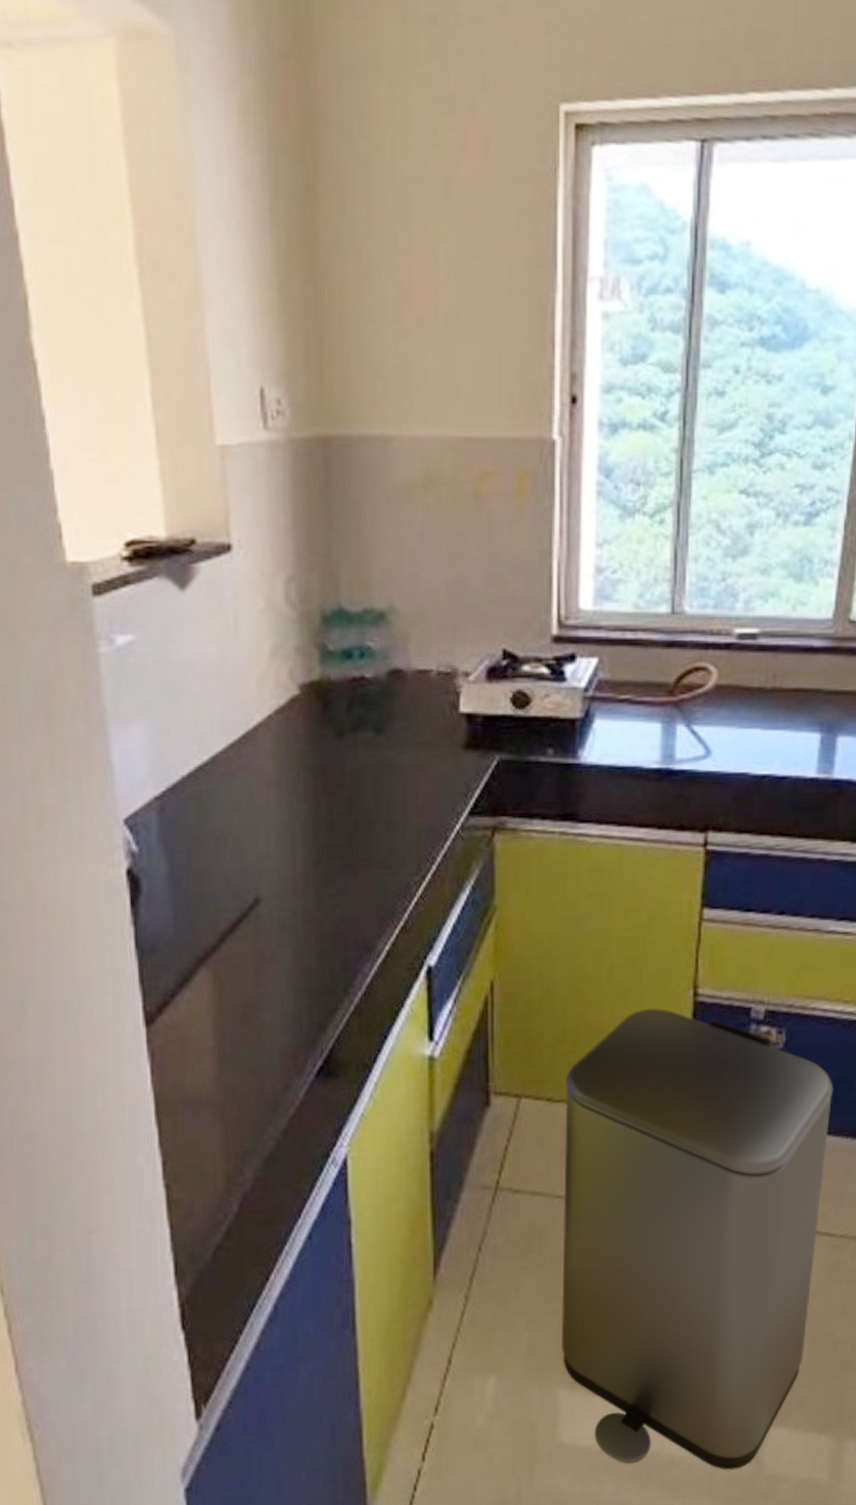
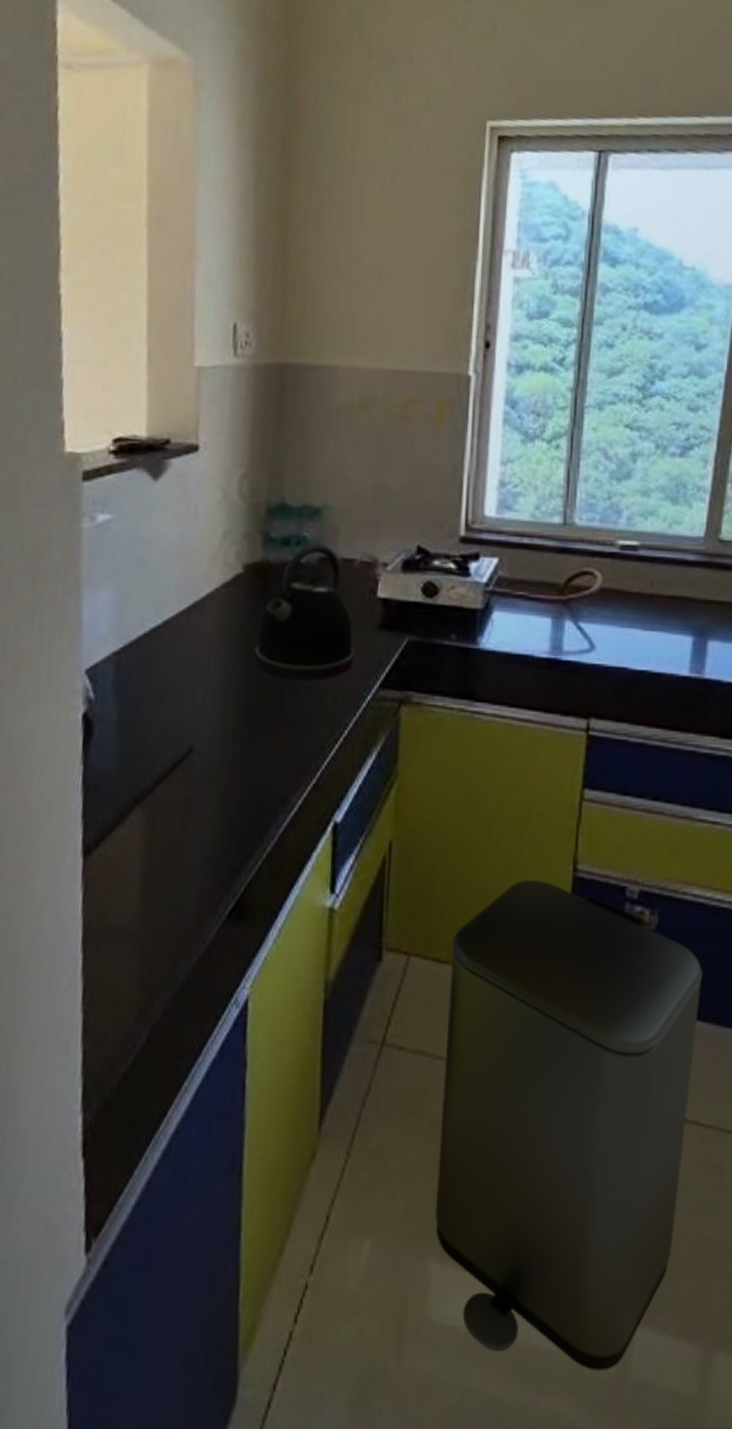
kettle: none [322,653,438,812] -> present [255,543,355,679]

